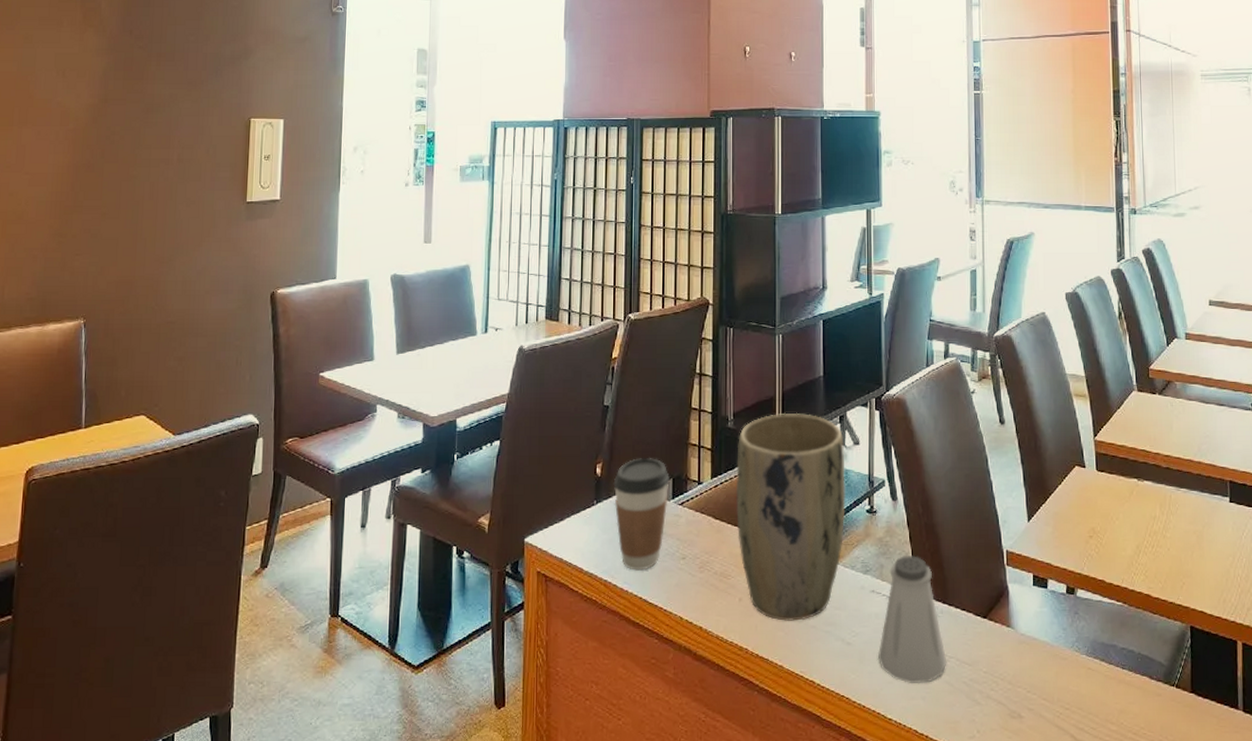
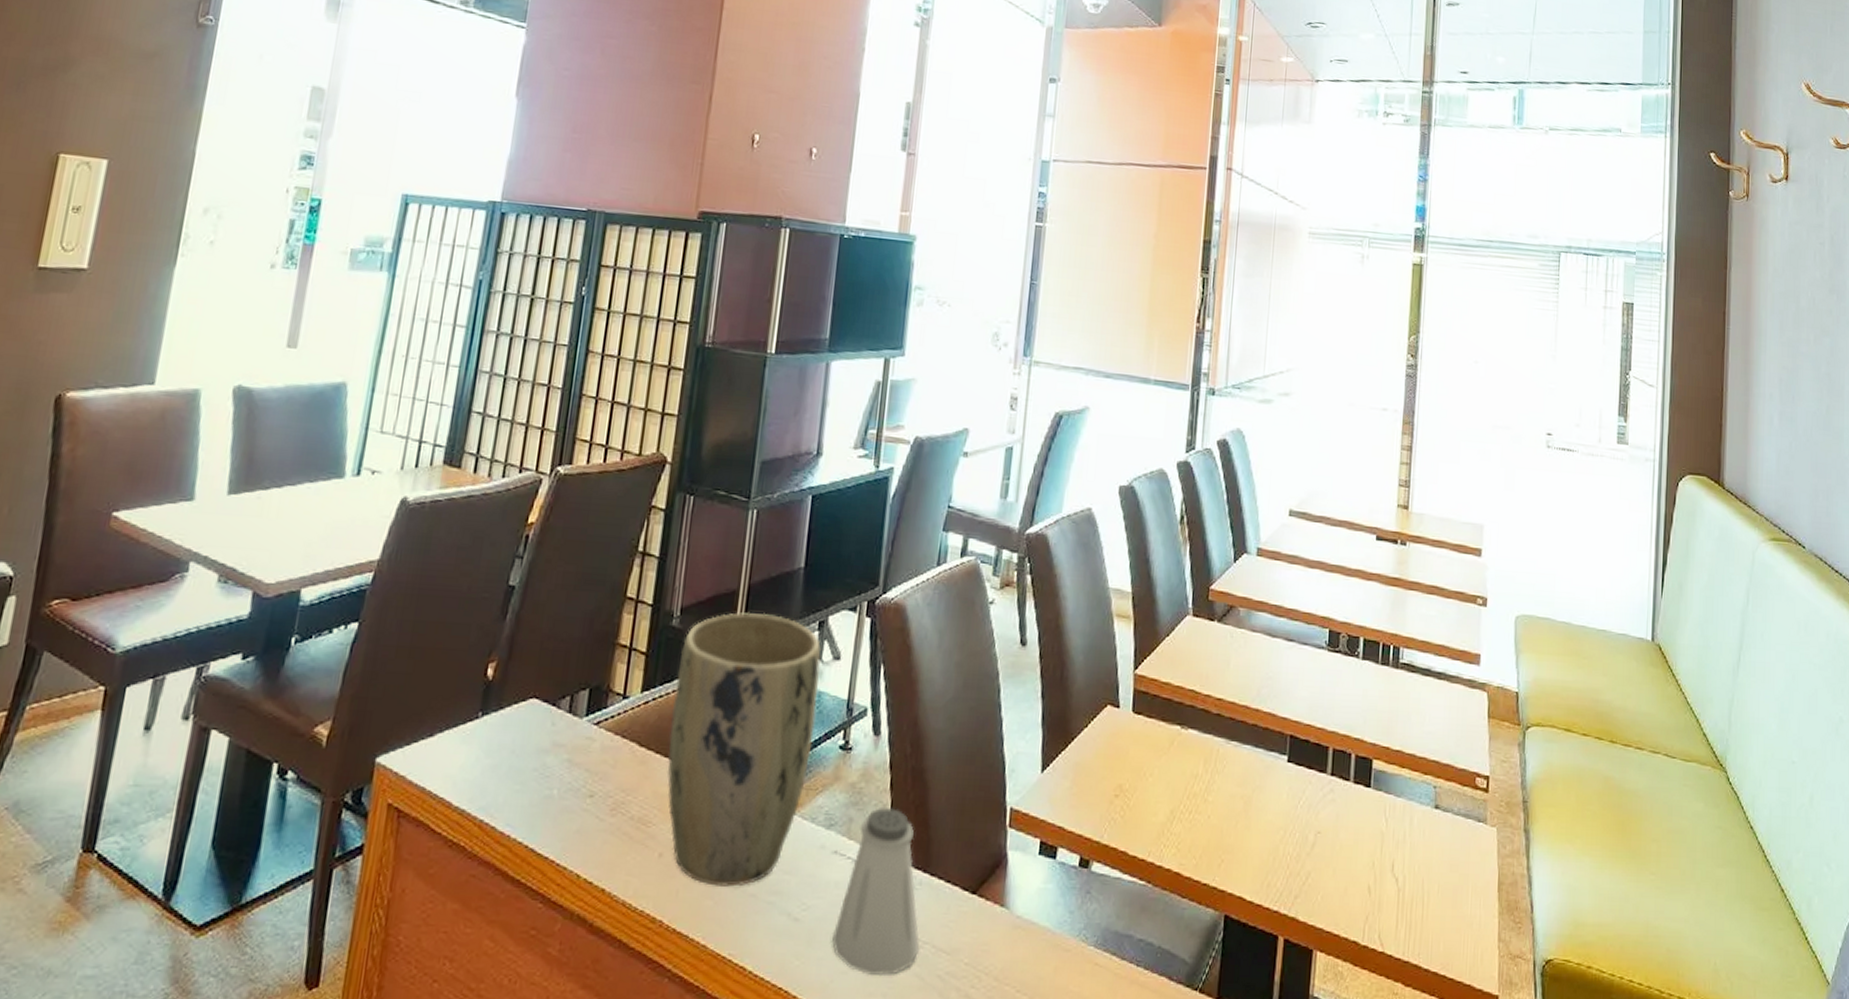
coffee cup: present [613,457,670,571] -> none [505,657,586,810]

